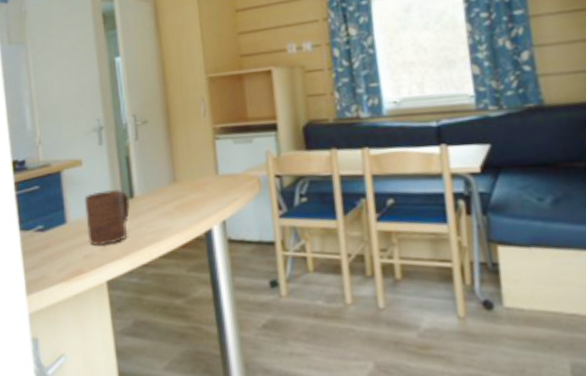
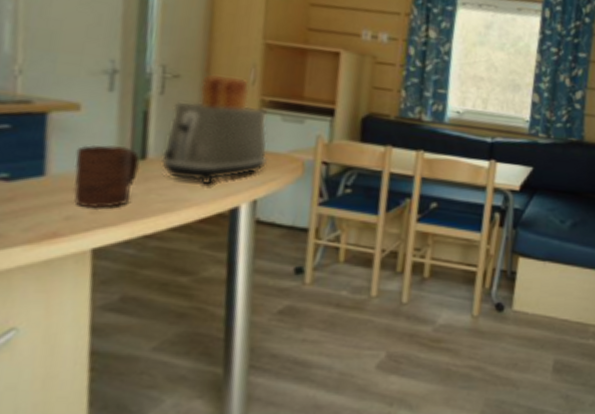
toaster: none [145,112,229,212] -> present [161,73,268,184]

